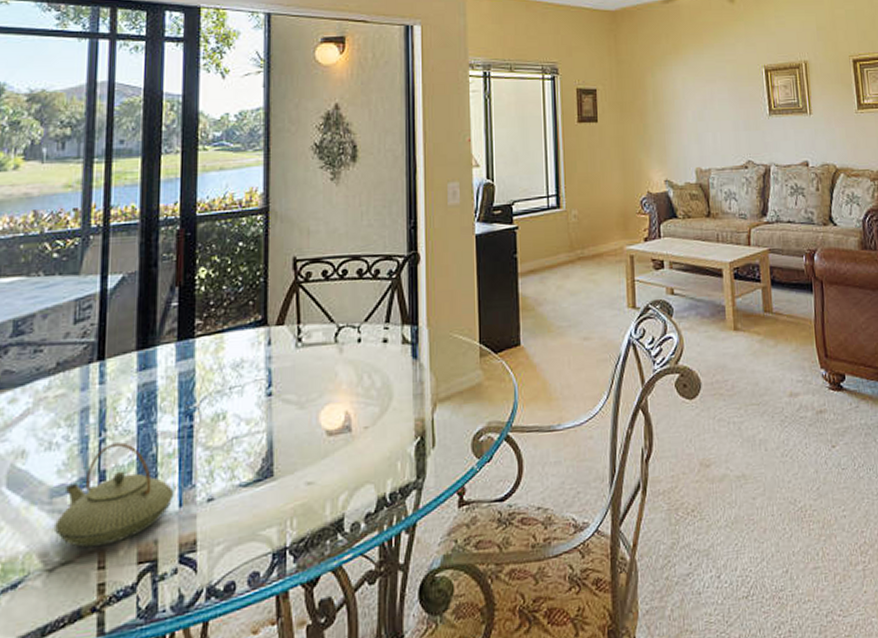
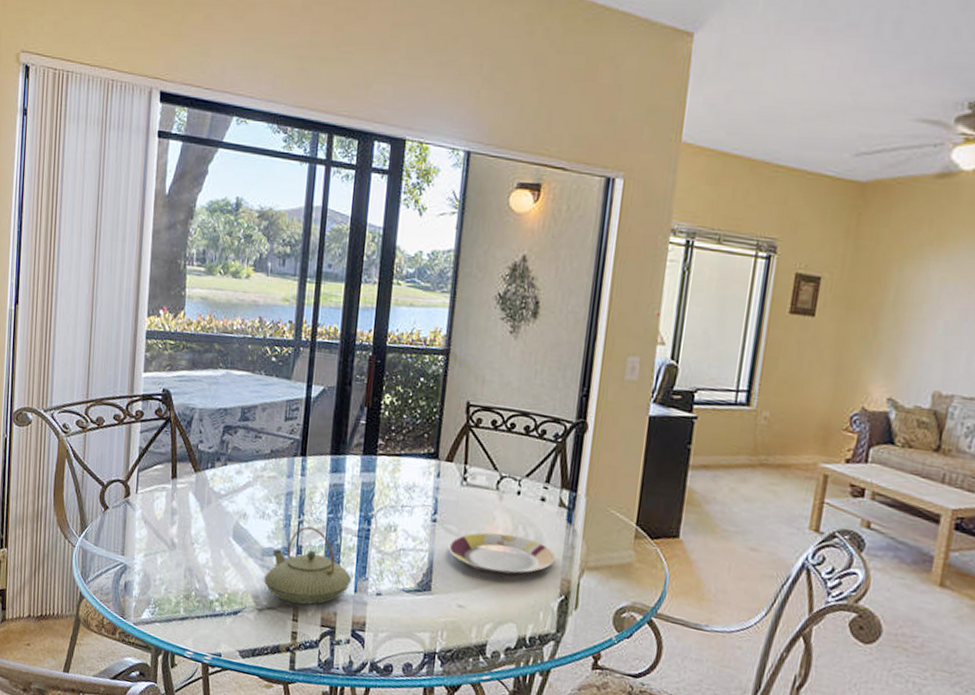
plate: none [288,386,406,437] -> present [448,532,556,576]

